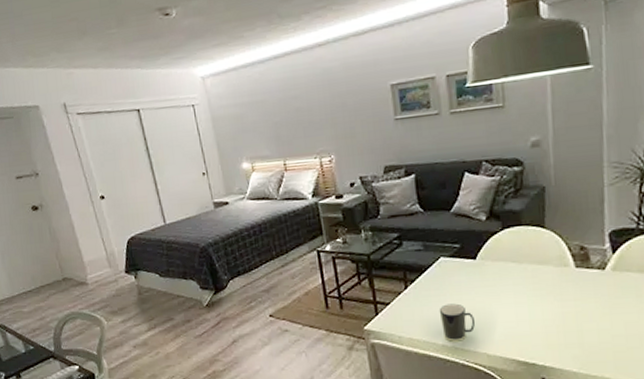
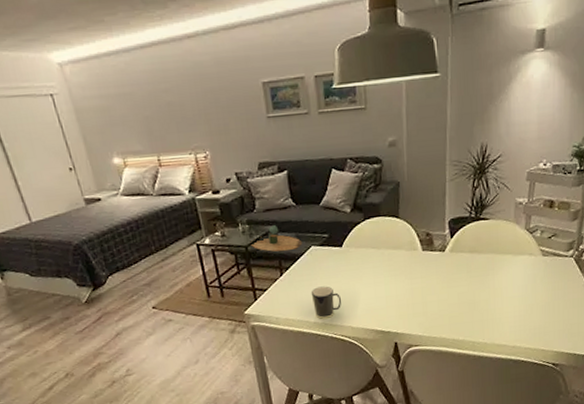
decorative tray: none [372,233,430,262] -> present [250,225,303,252]

